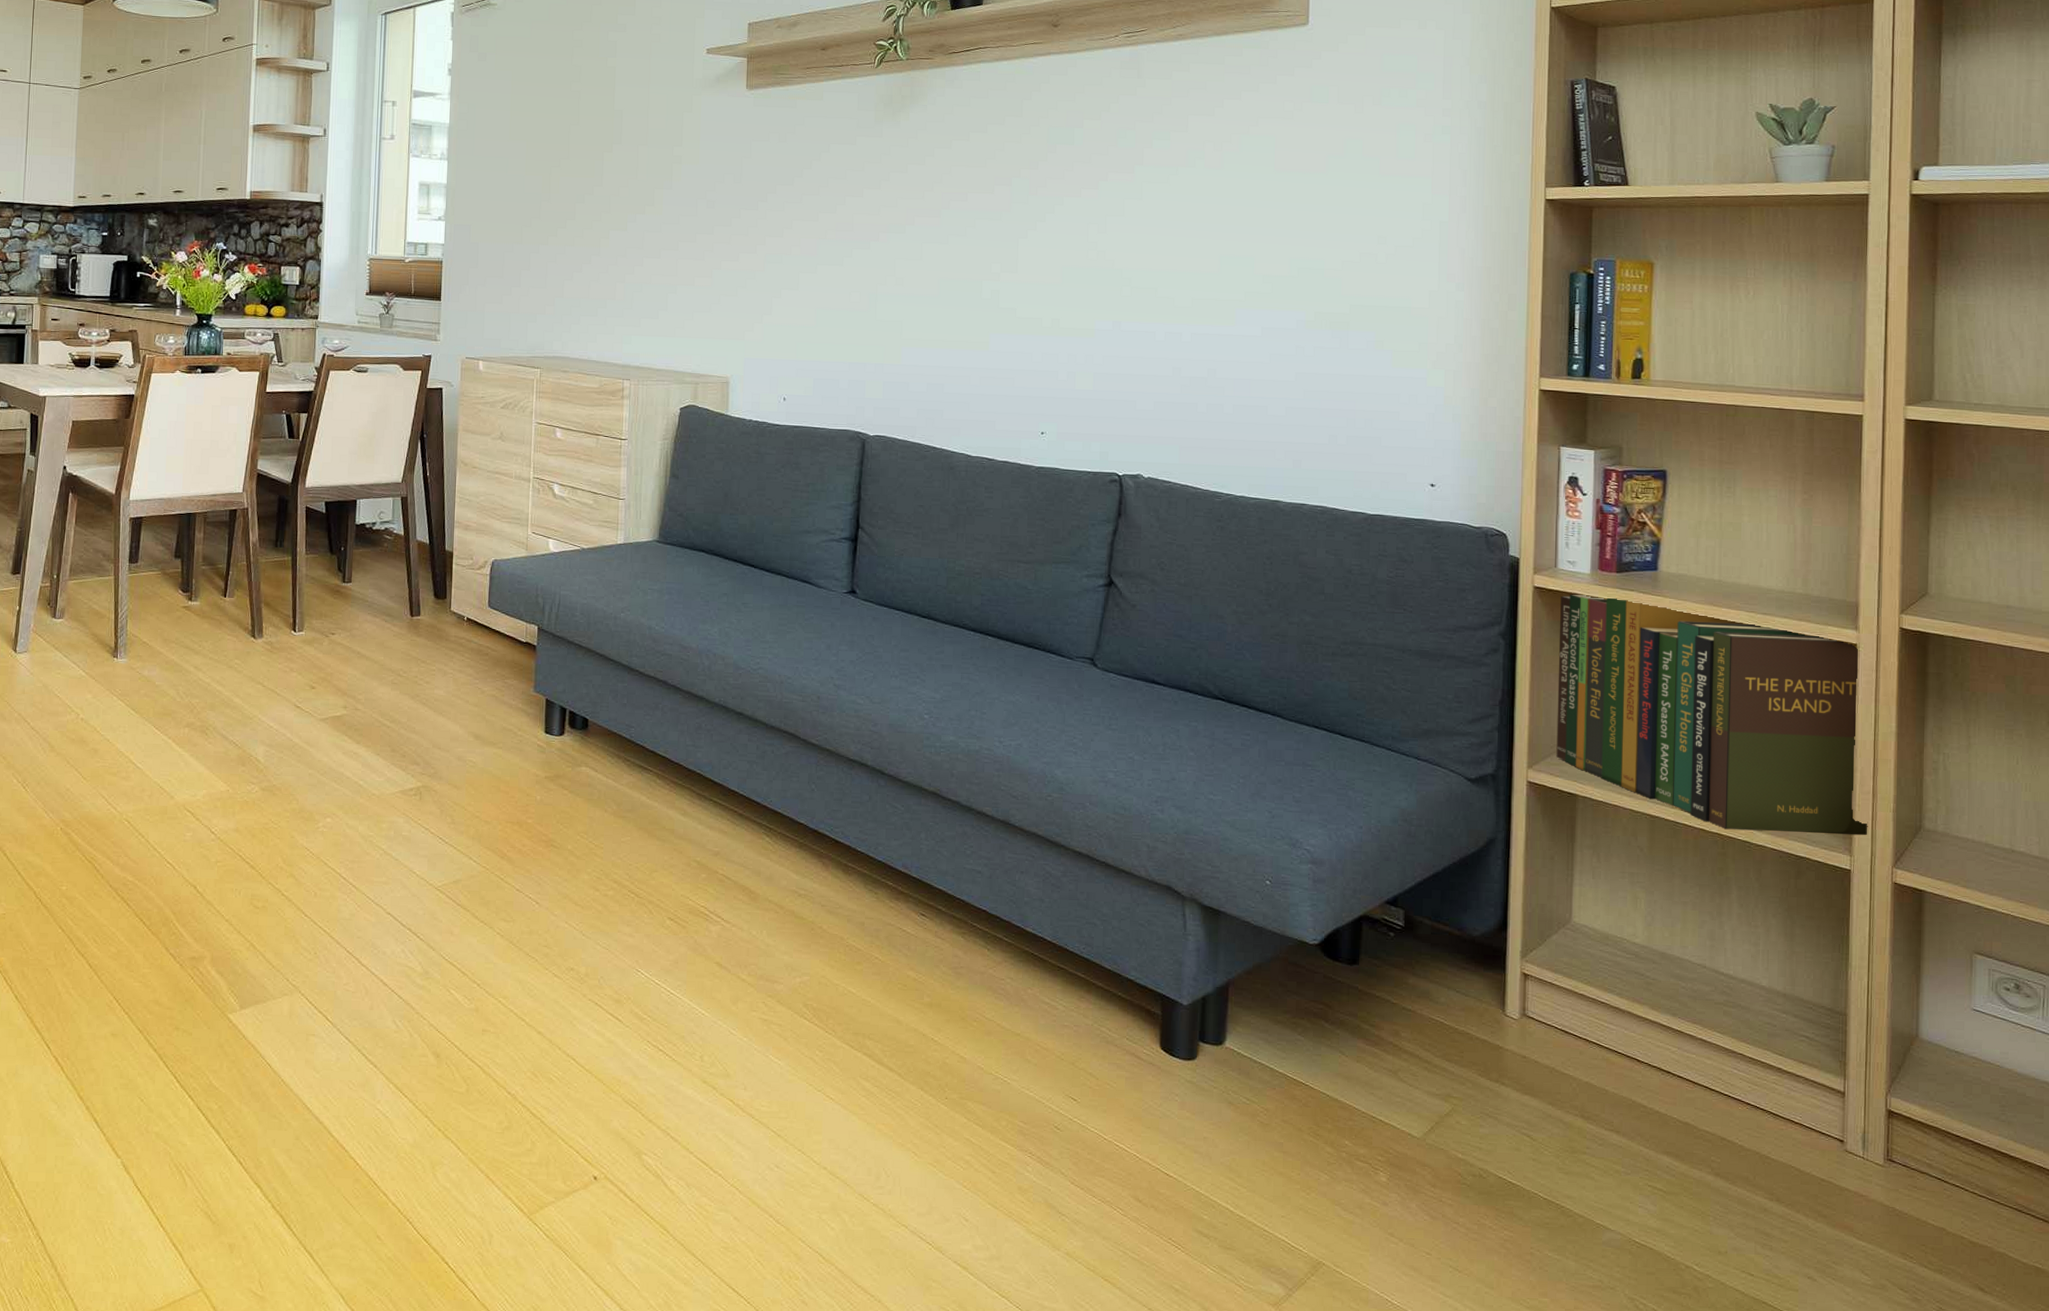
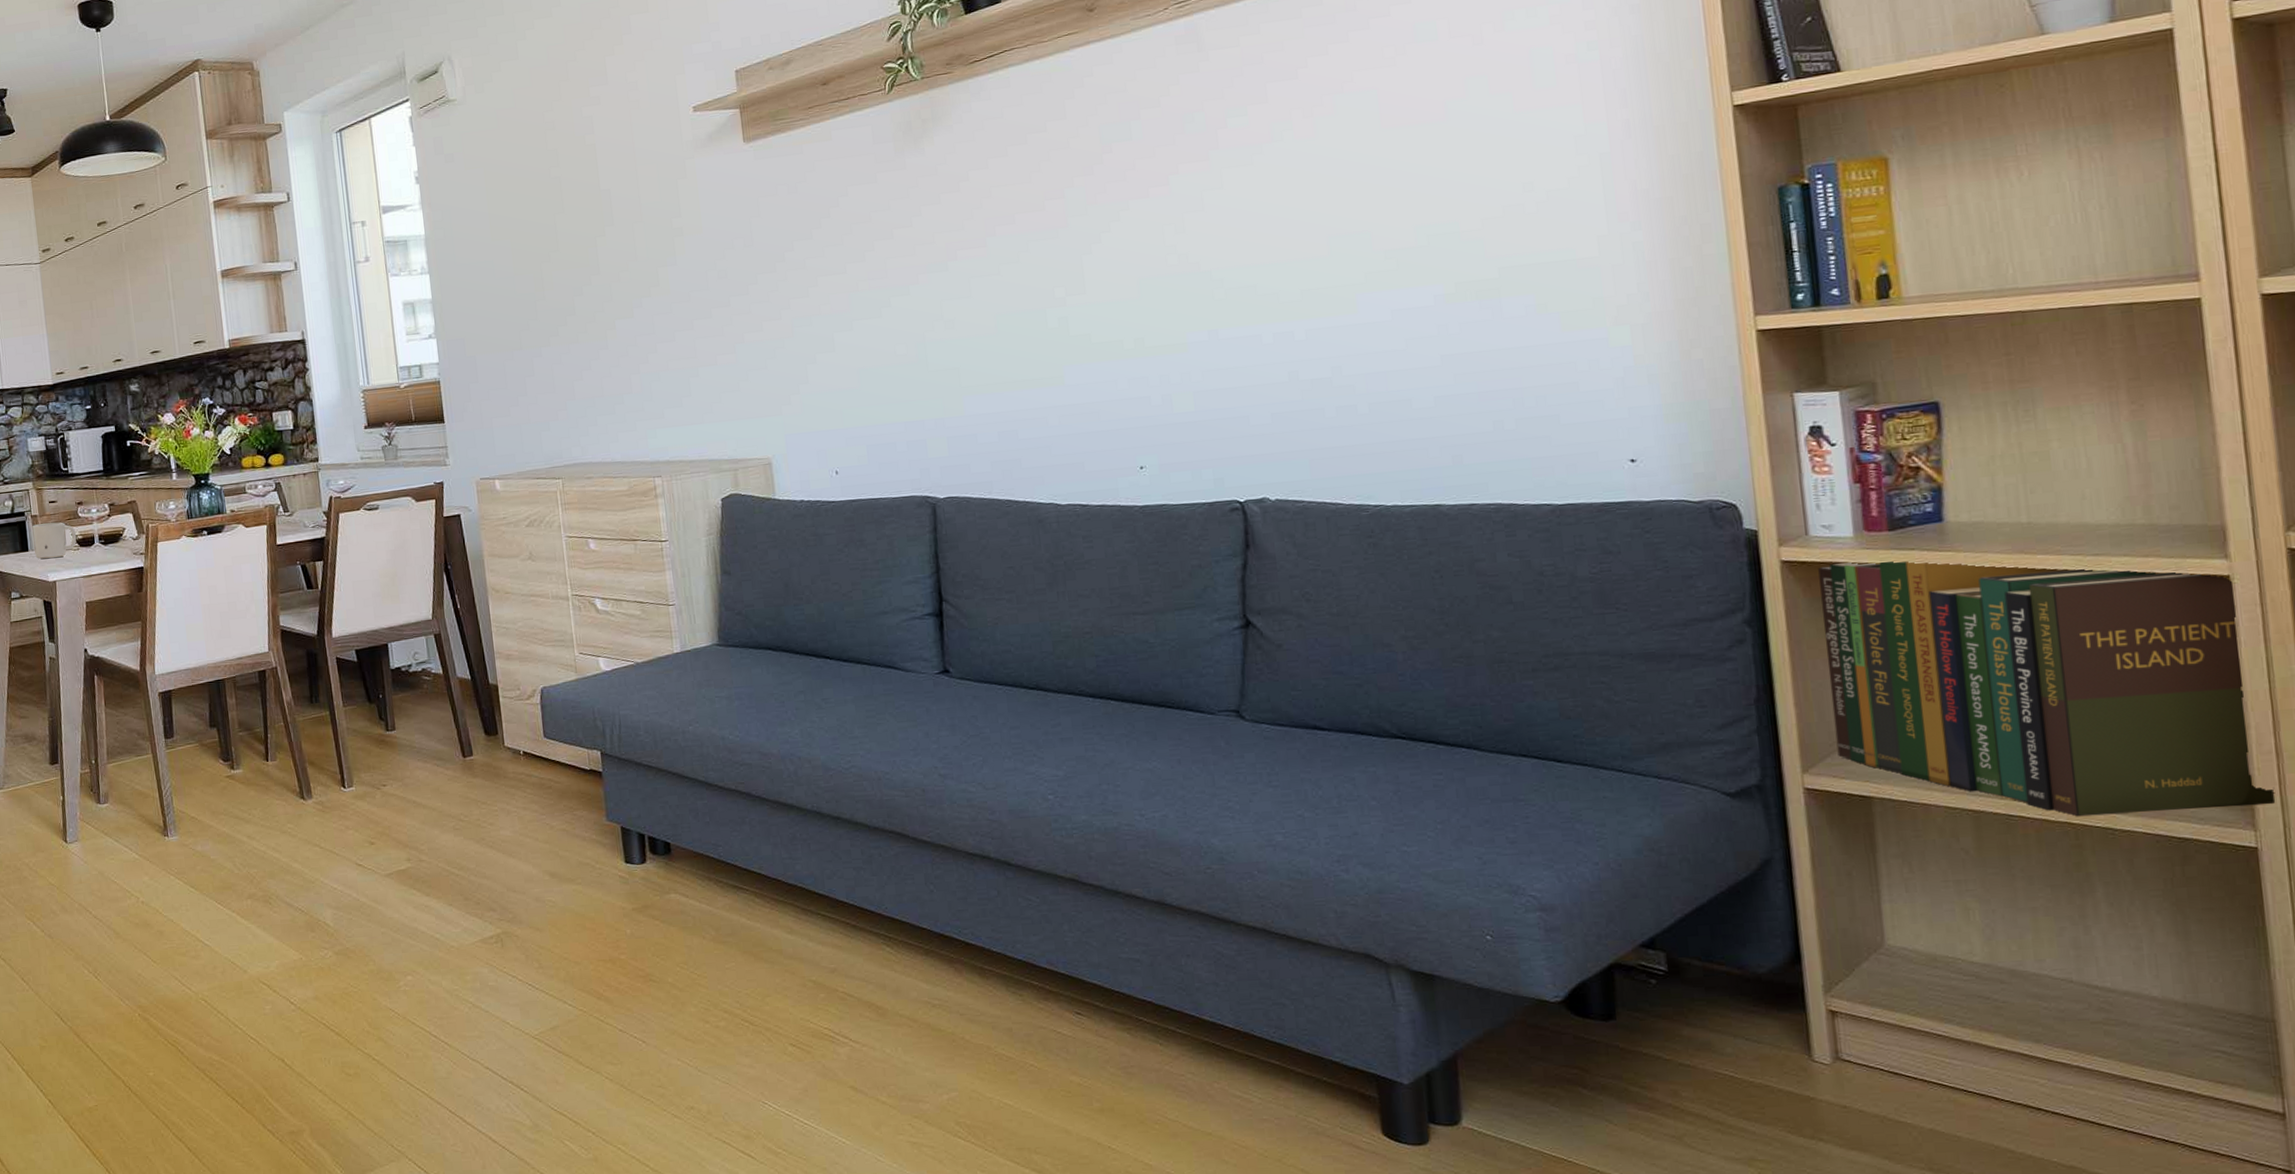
mug: none [29,339,74,374] -> present [32,522,77,559]

